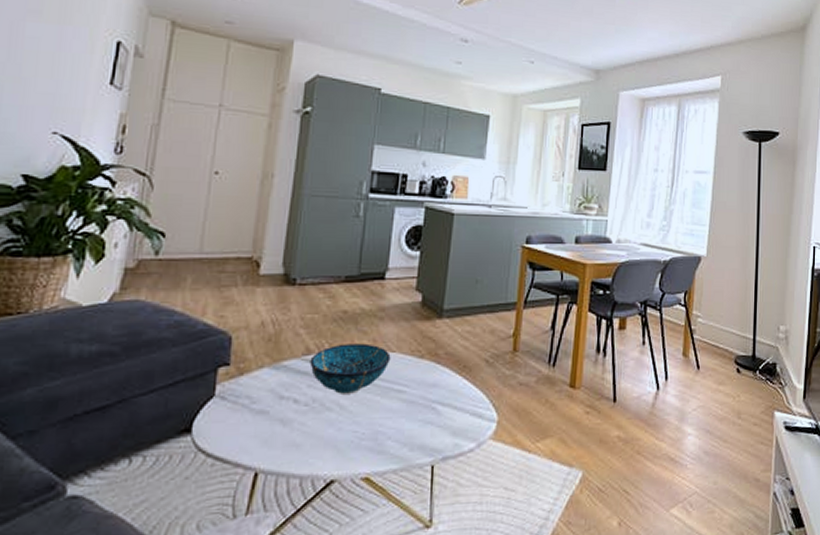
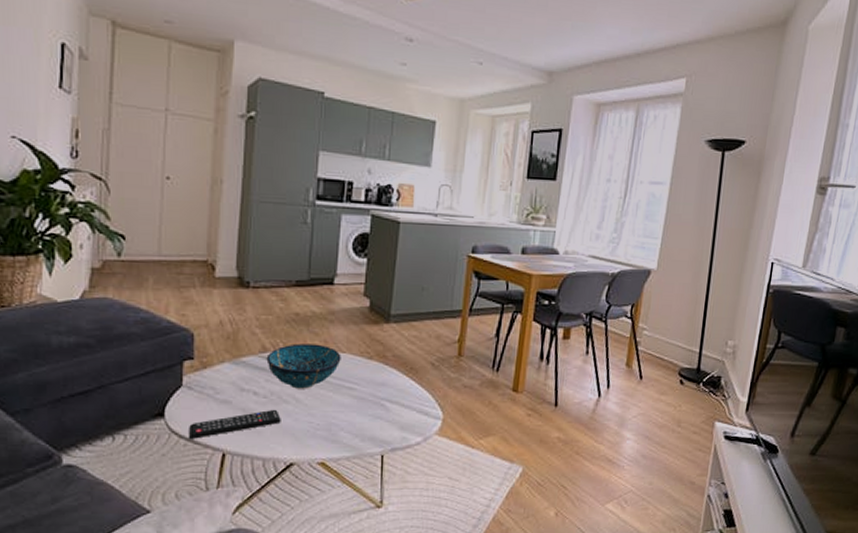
remote control: none [218,419,323,457] -> present [189,410,281,439]

